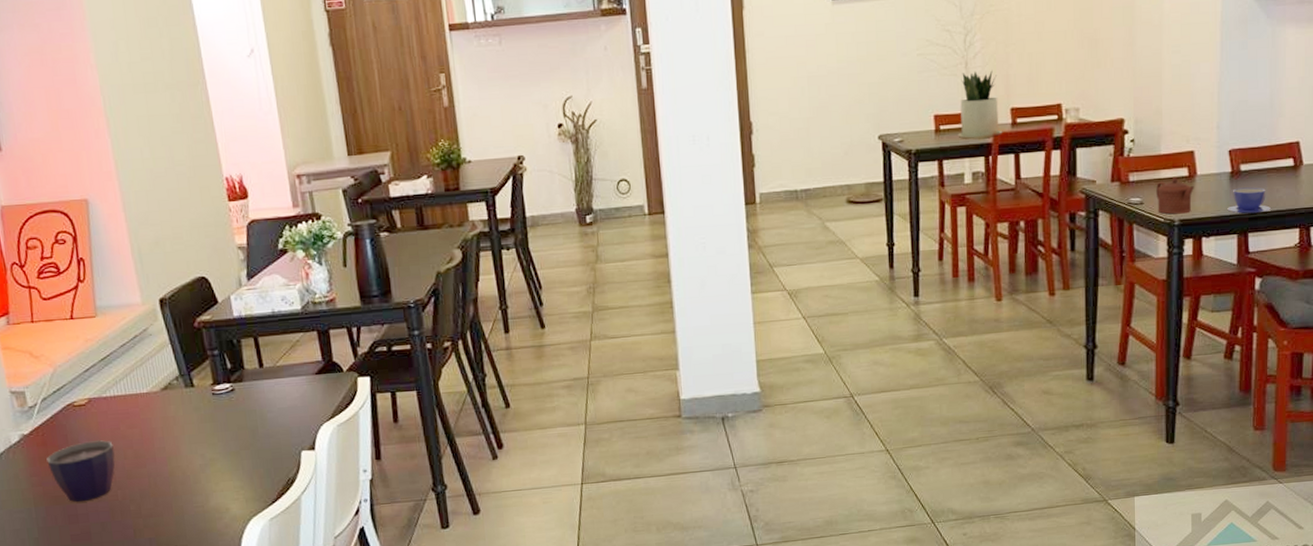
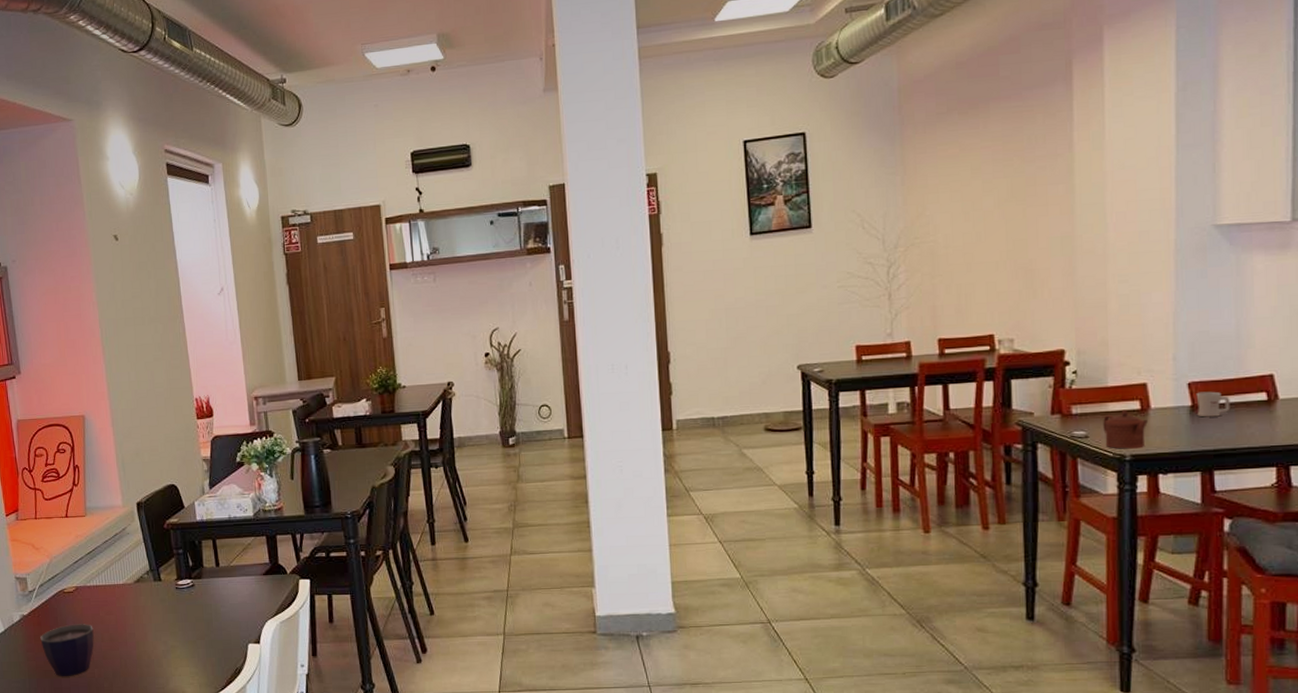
planter: present [958,70,1003,140] -> none [881,301,930,370]
teacup: present [1227,187,1272,214] -> none [1188,422,1242,451]
mug: none [1235,158,1264,183] -> present [1196,391,1231,417]

